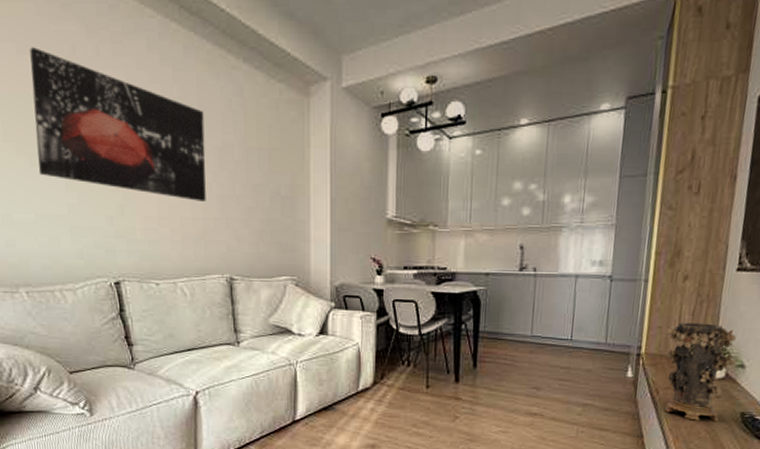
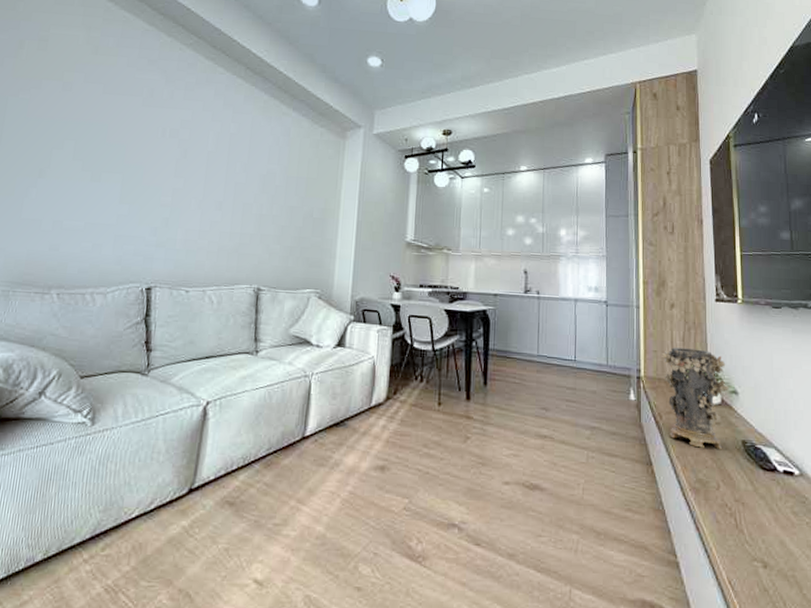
wall art: present [29,47,206,201] -> none [97,89,254,219]

